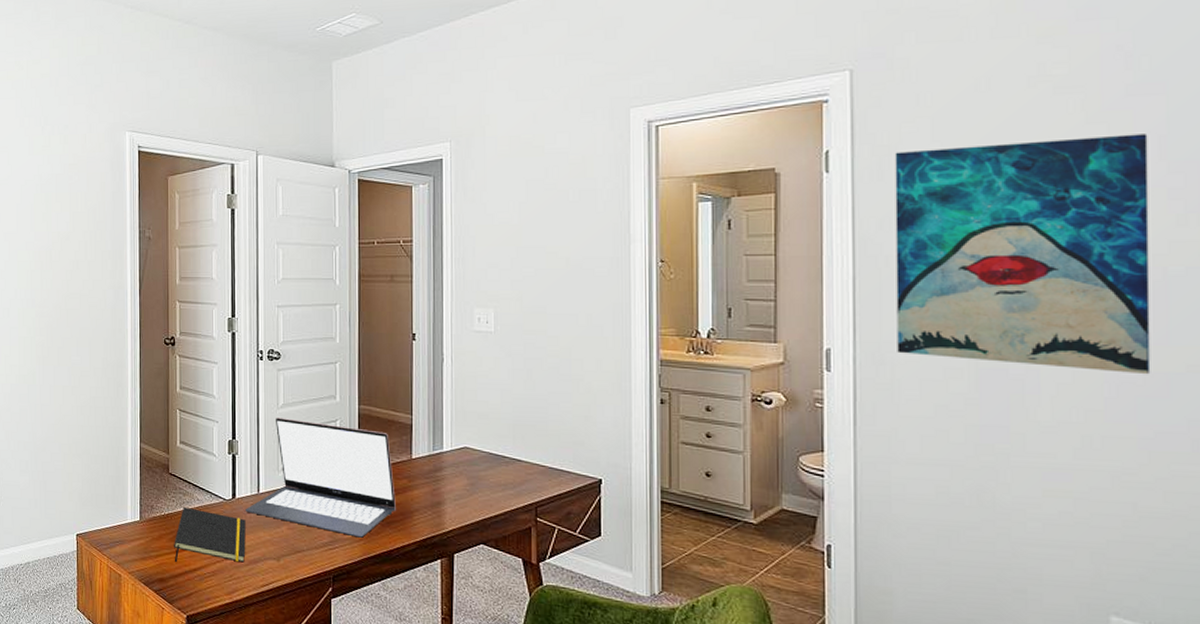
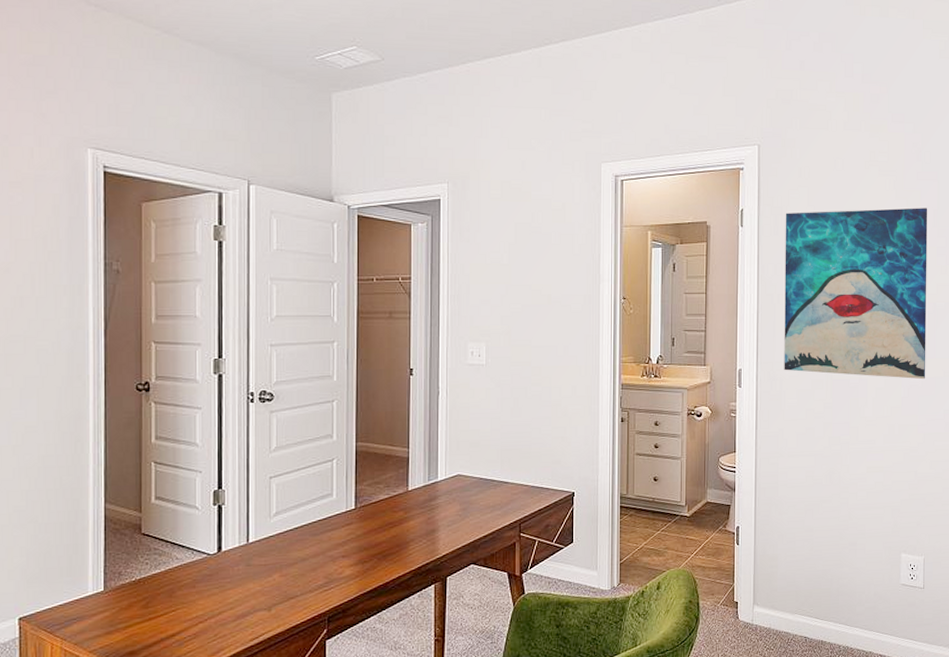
notepad: present [174,507,246,563] -> none [147,568,233,632]
laptop: present [245,418,396,538] -> none [233,461,392,575]

